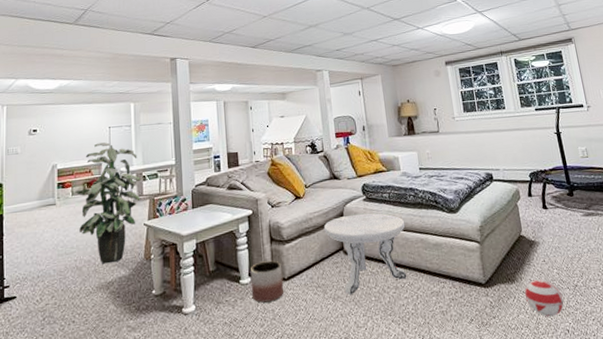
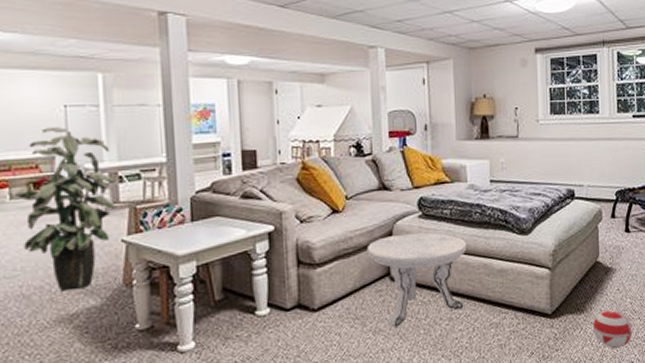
planter: present [250,260,284,303] -> none [269,287,313,338]

